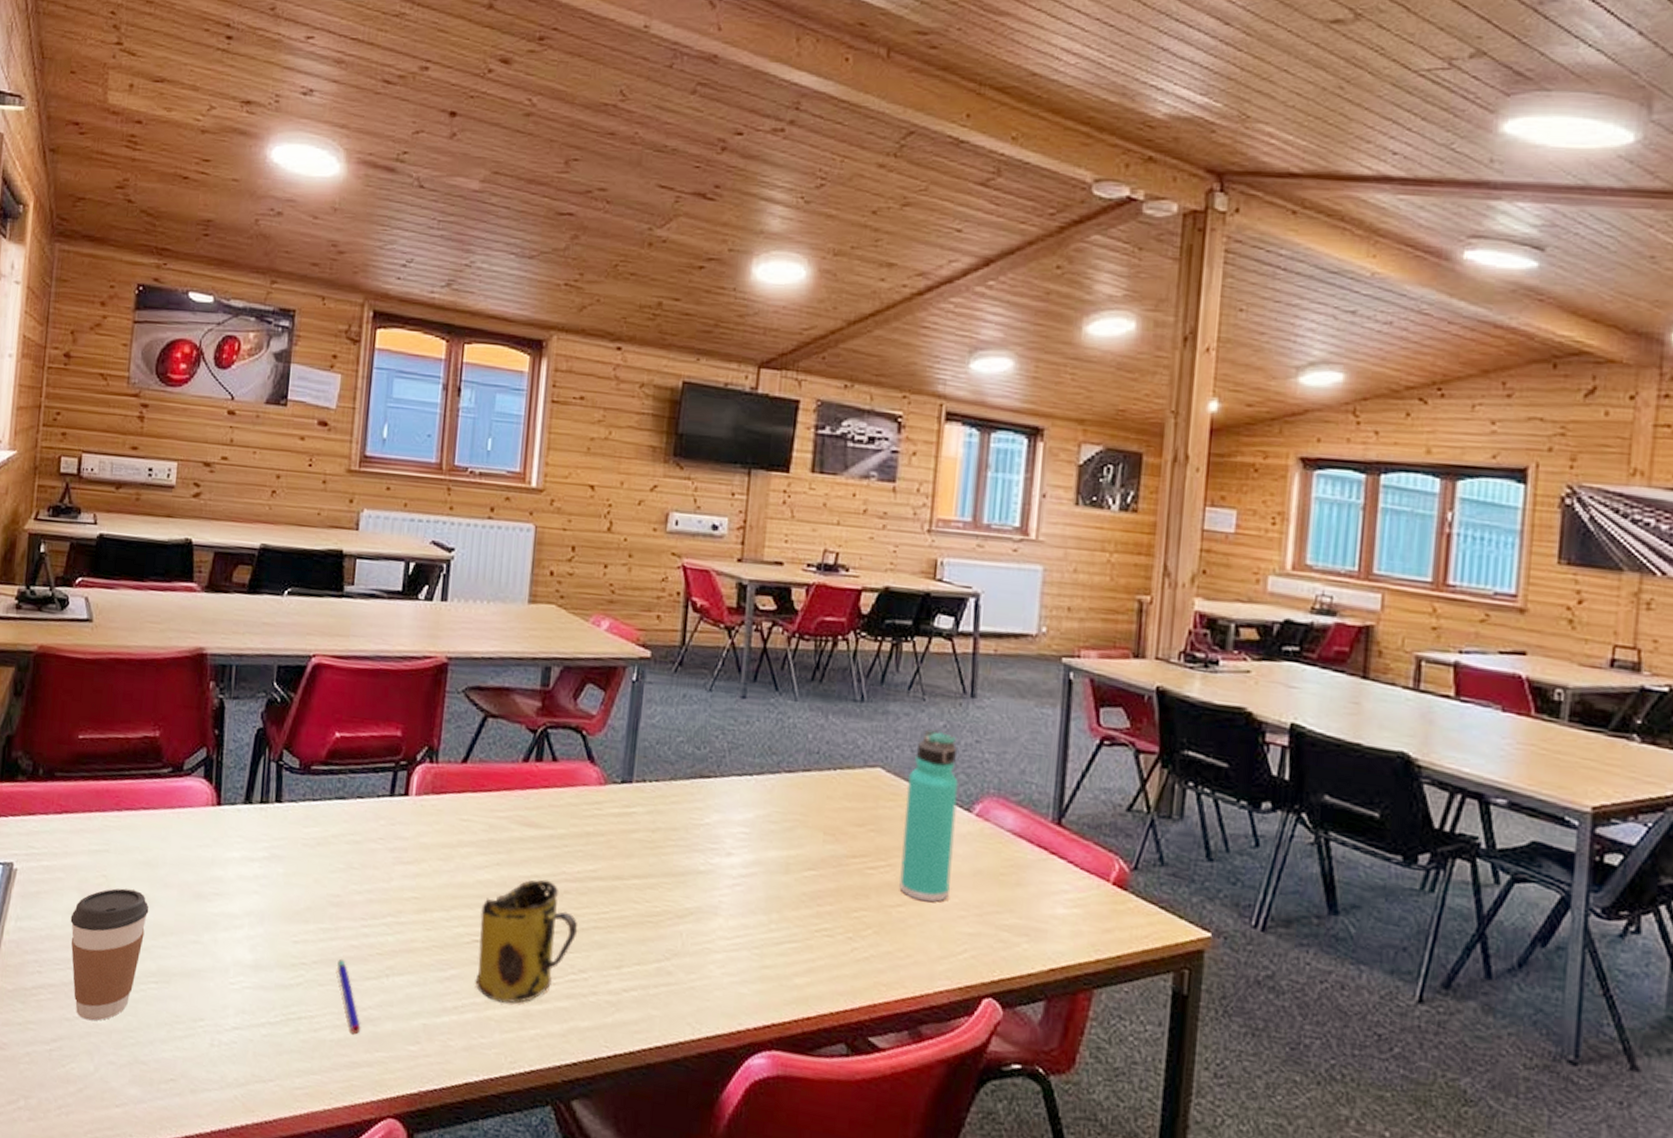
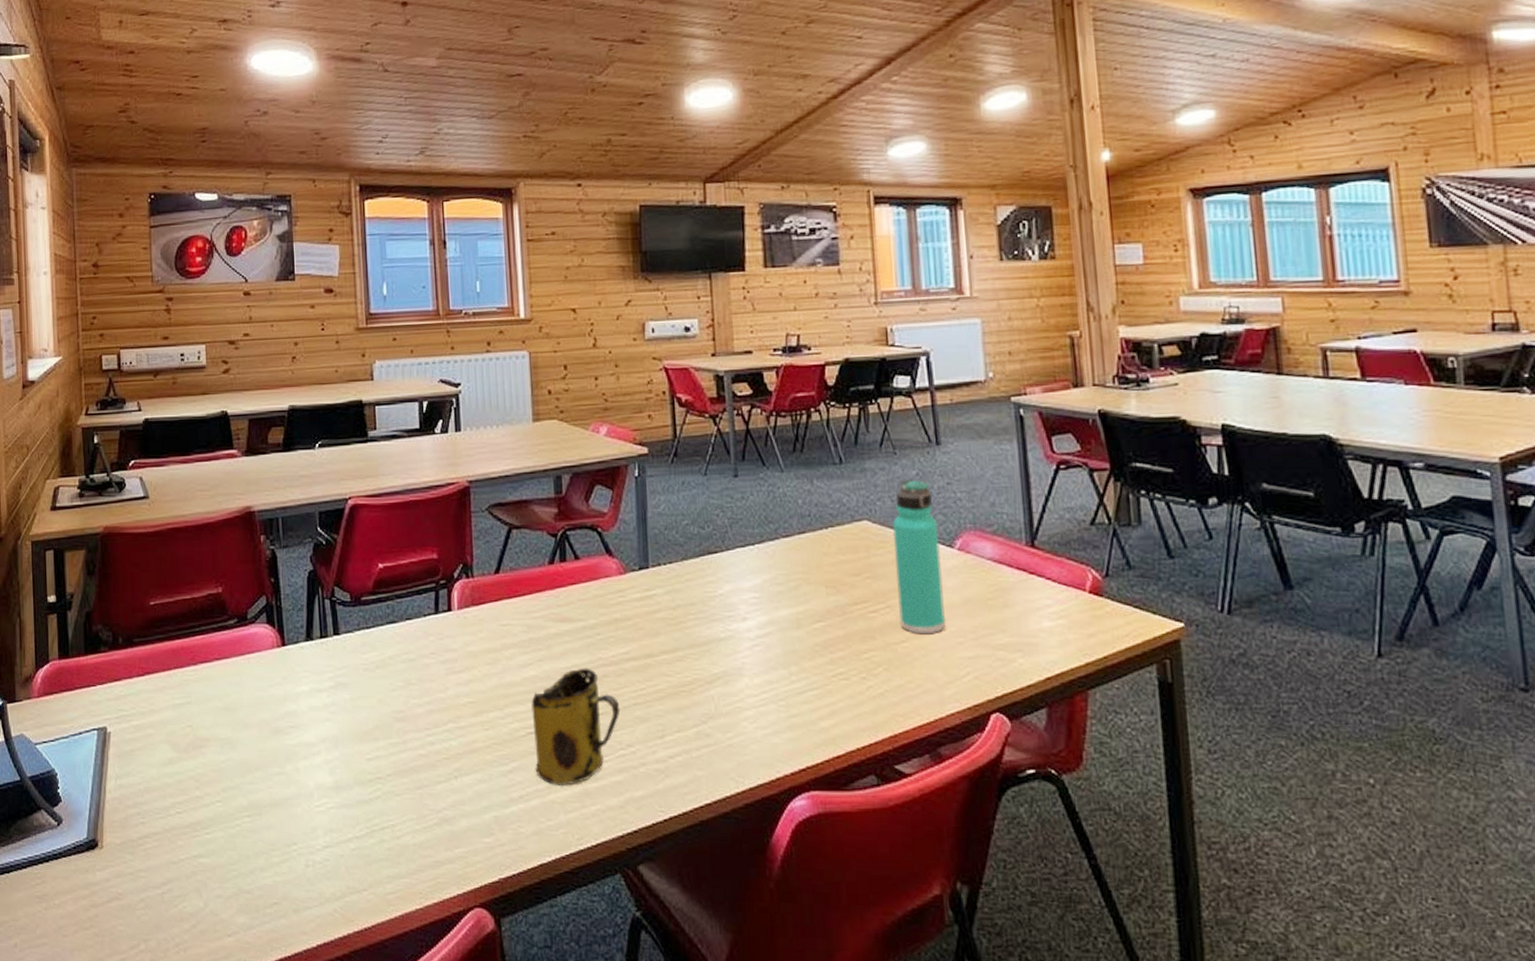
coffee cup: present [70,888,149,1021] -> none [164,735,234,861]
pen: present [336,960,361,1035] -> none [409,769,439,836]

